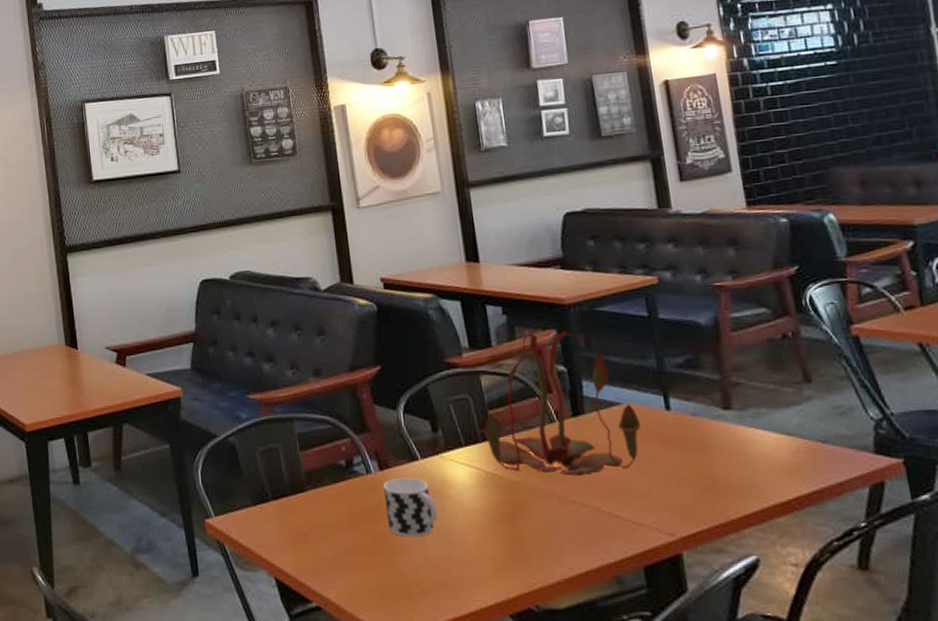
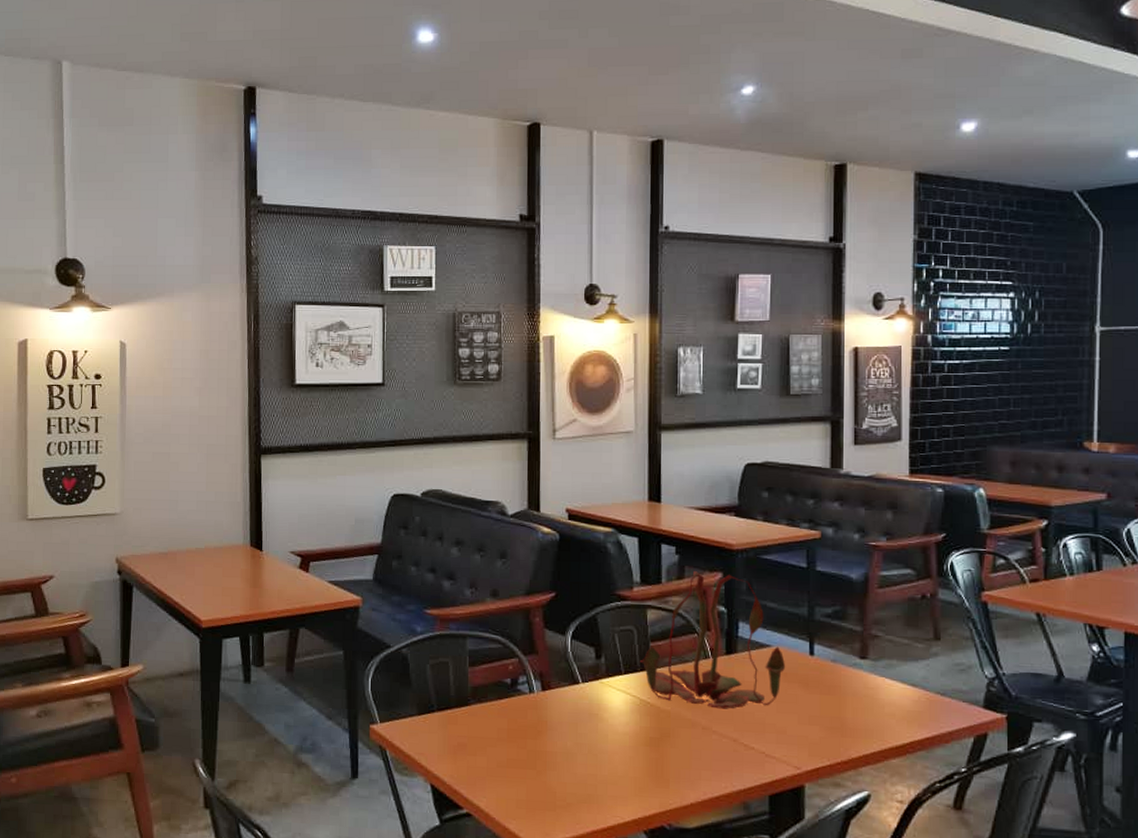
cup: present [383,477,438,537] -> none [543,699,591,755]

